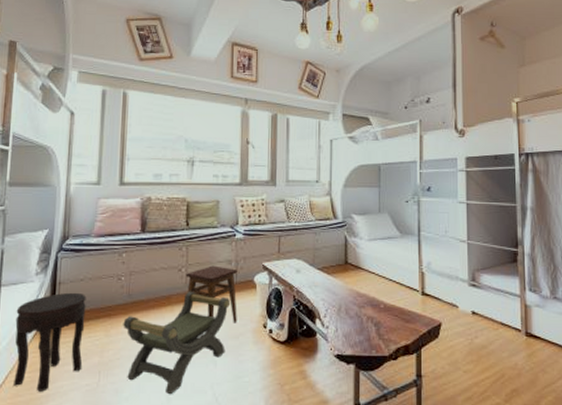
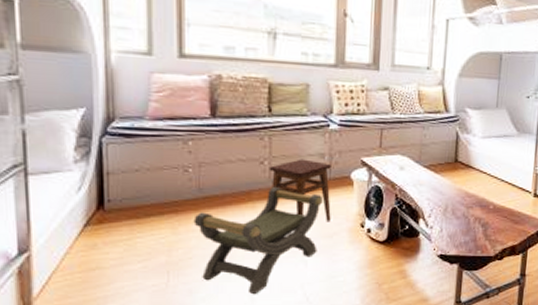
side table: present [14,292,86,392] -> none [53,184,146,293]

